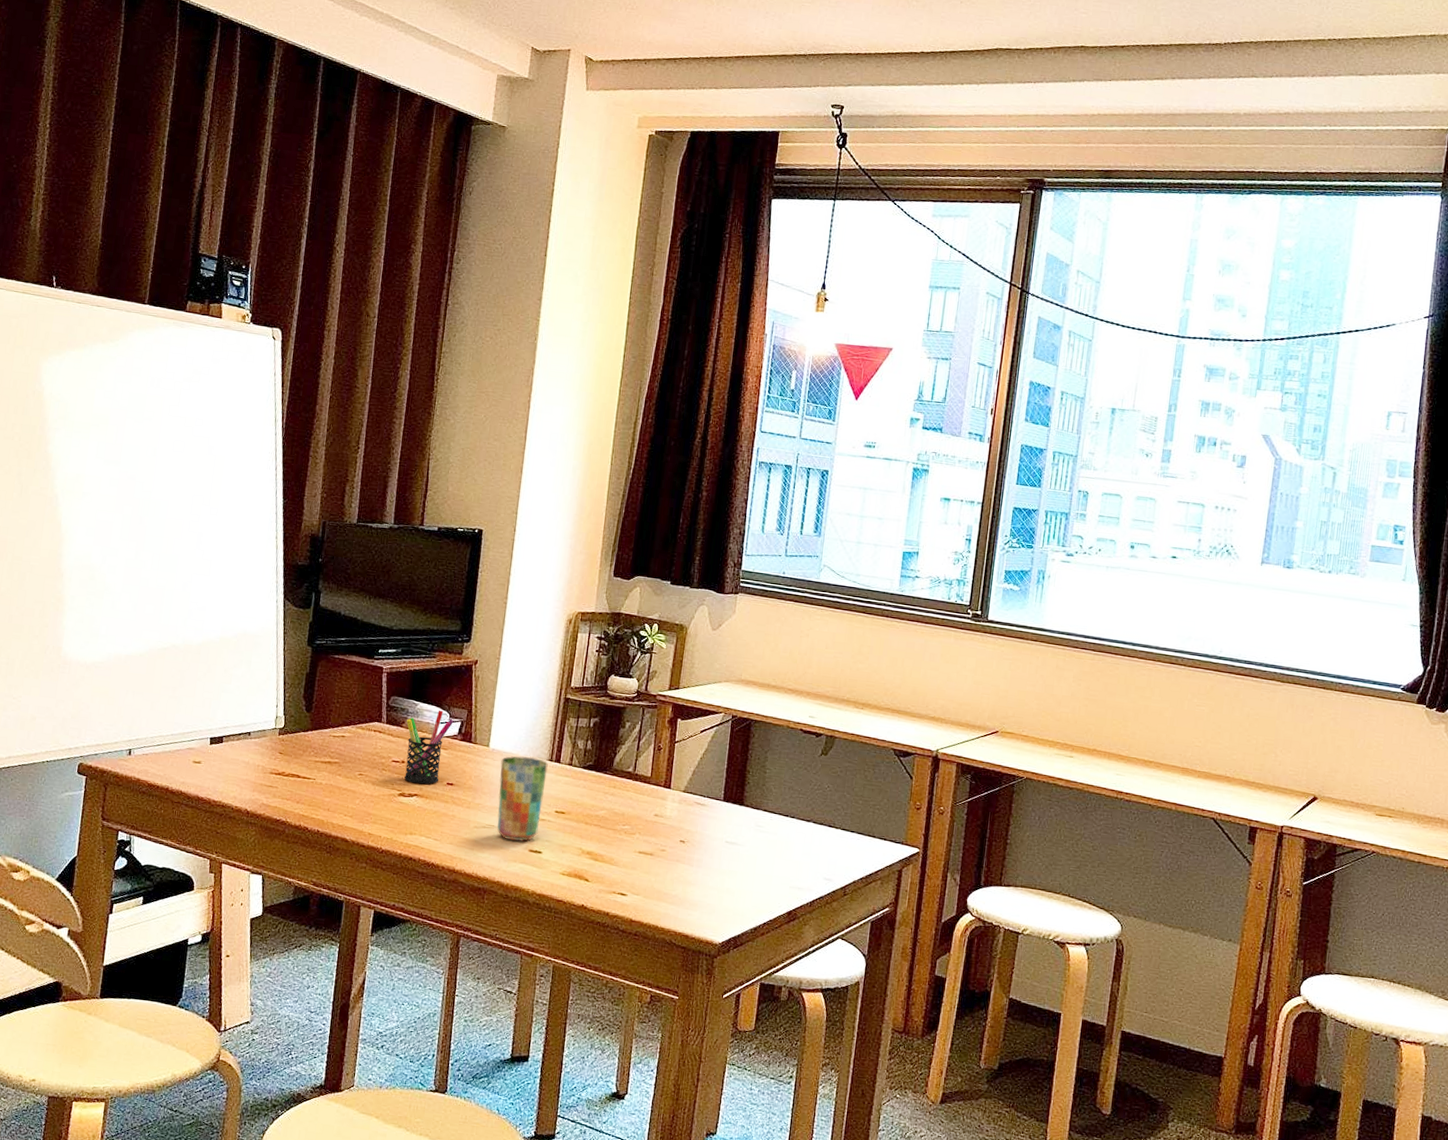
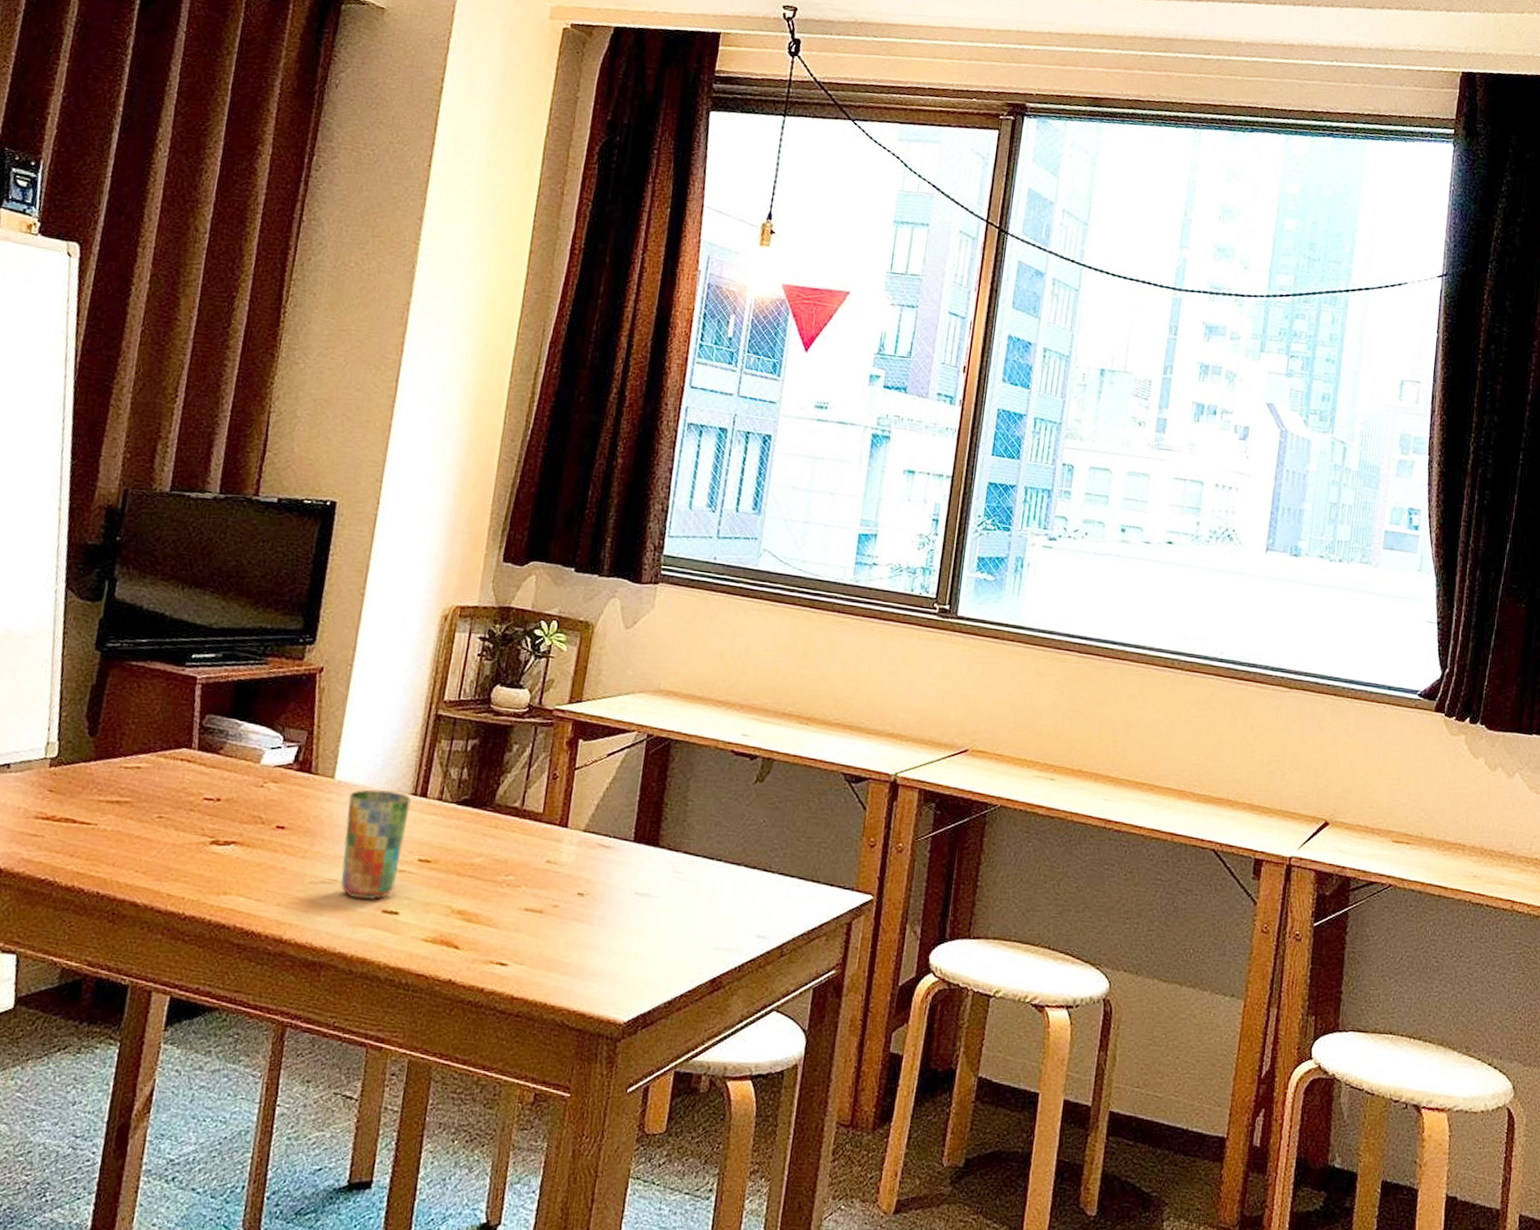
pen holder: present [404,710,454,785] -> none [219,731,289,829]

